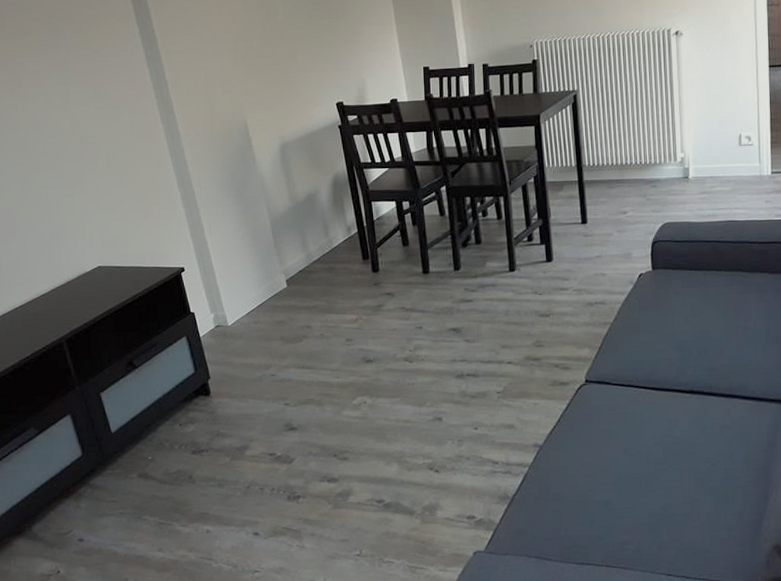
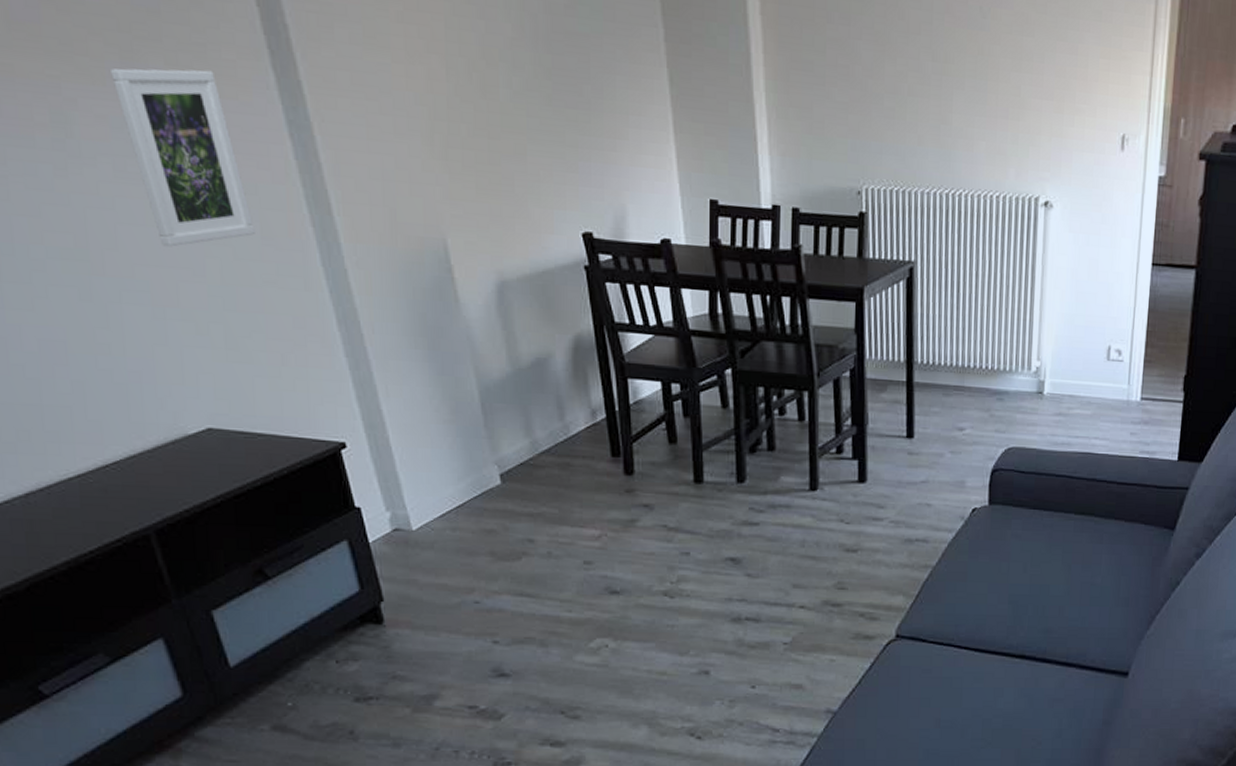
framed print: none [43,32,127,149] -> present [111,68,255,247]

